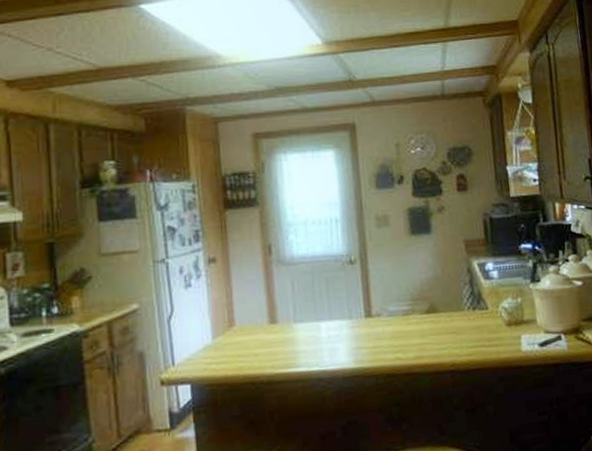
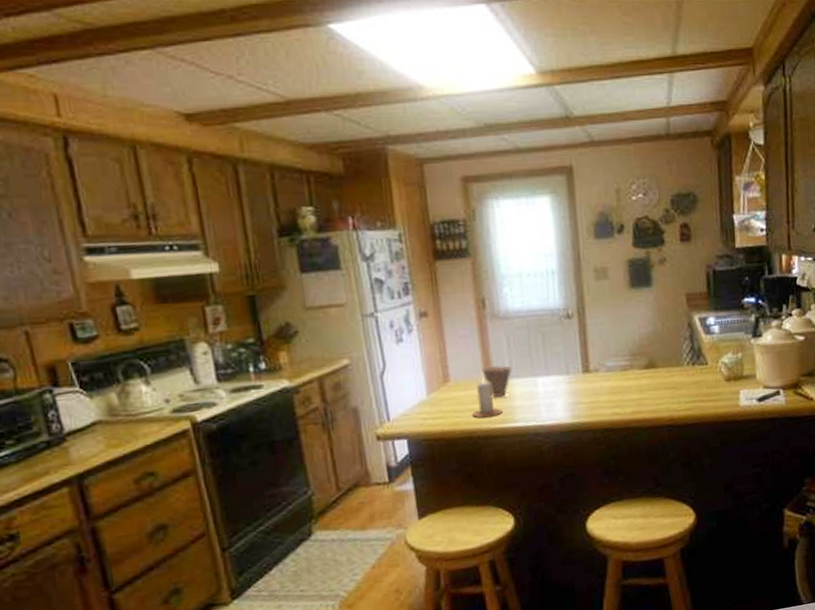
candle: none [256,316,286,363] -> present [472,372,503,418]
cup: none [267,309,295,342] -> present [482,365,511,398]

